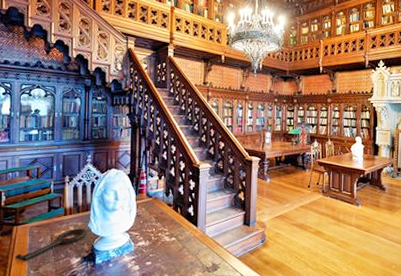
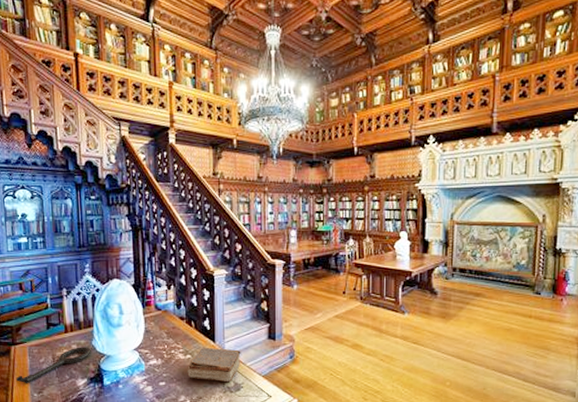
book: none [171,231,220,263] -> present [187,347,241,383]

